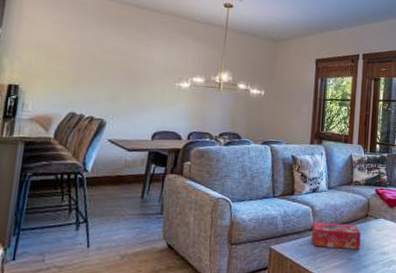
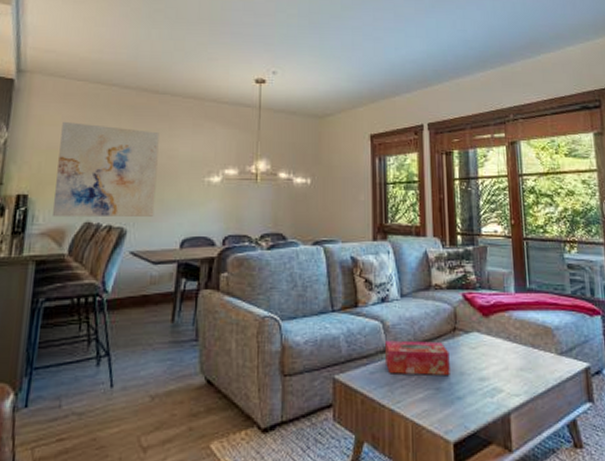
wall art: none [41,25,139,112] -> present [53,122,159,218]

